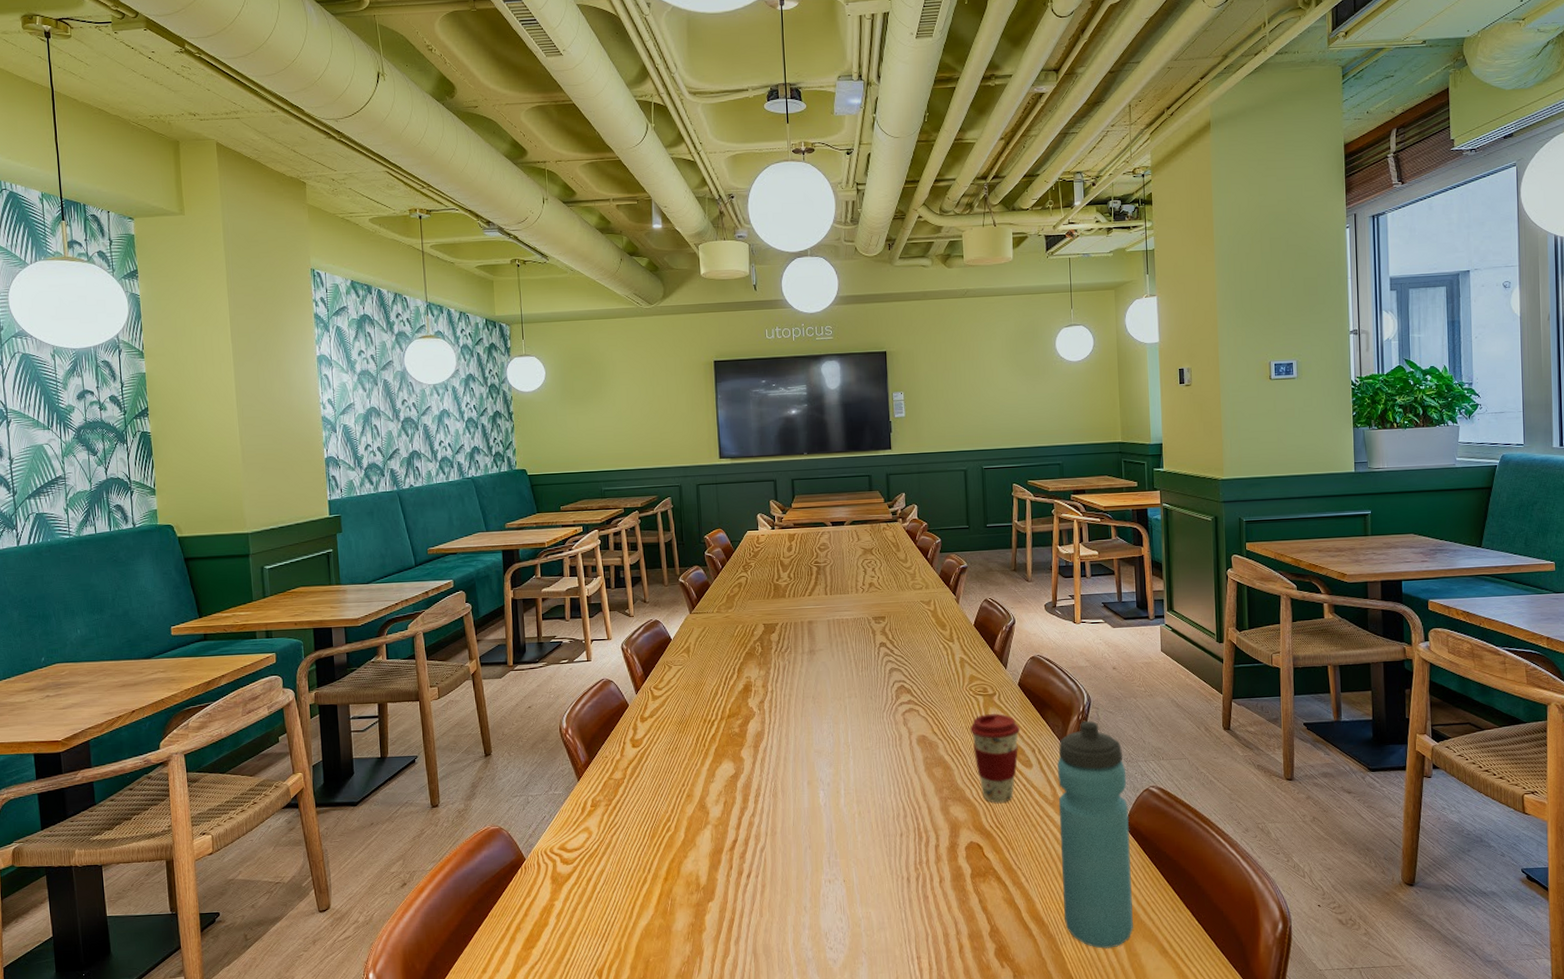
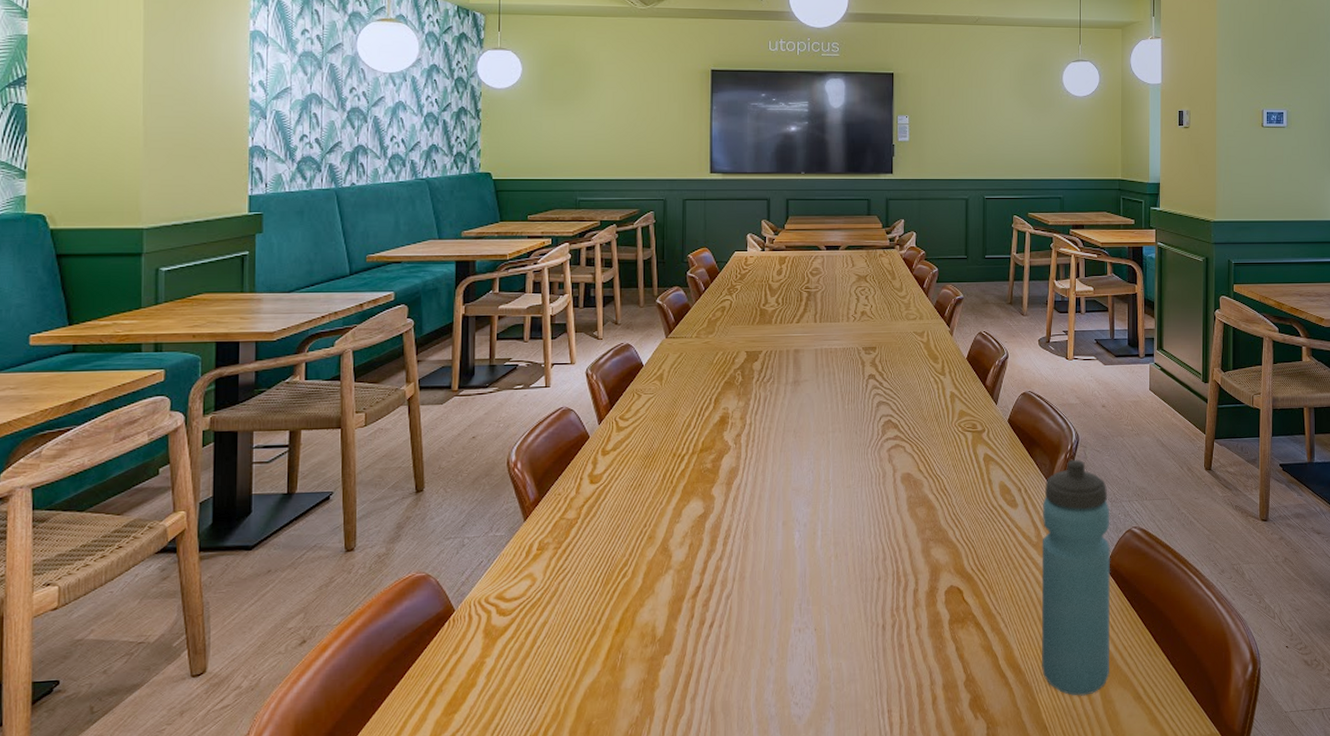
coffee cup: present [969,714,1021,803] -> none [956,451,1008,545]

